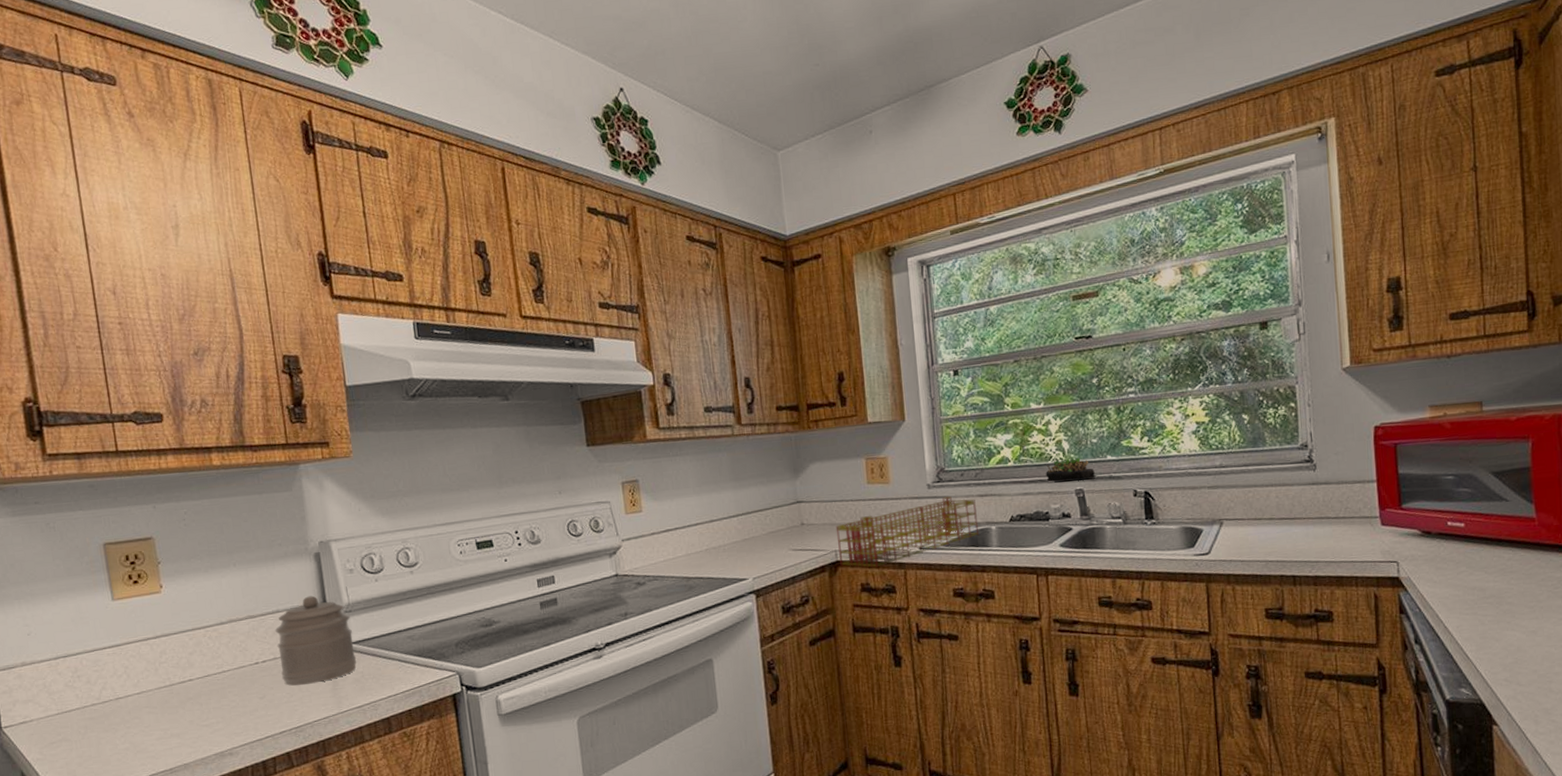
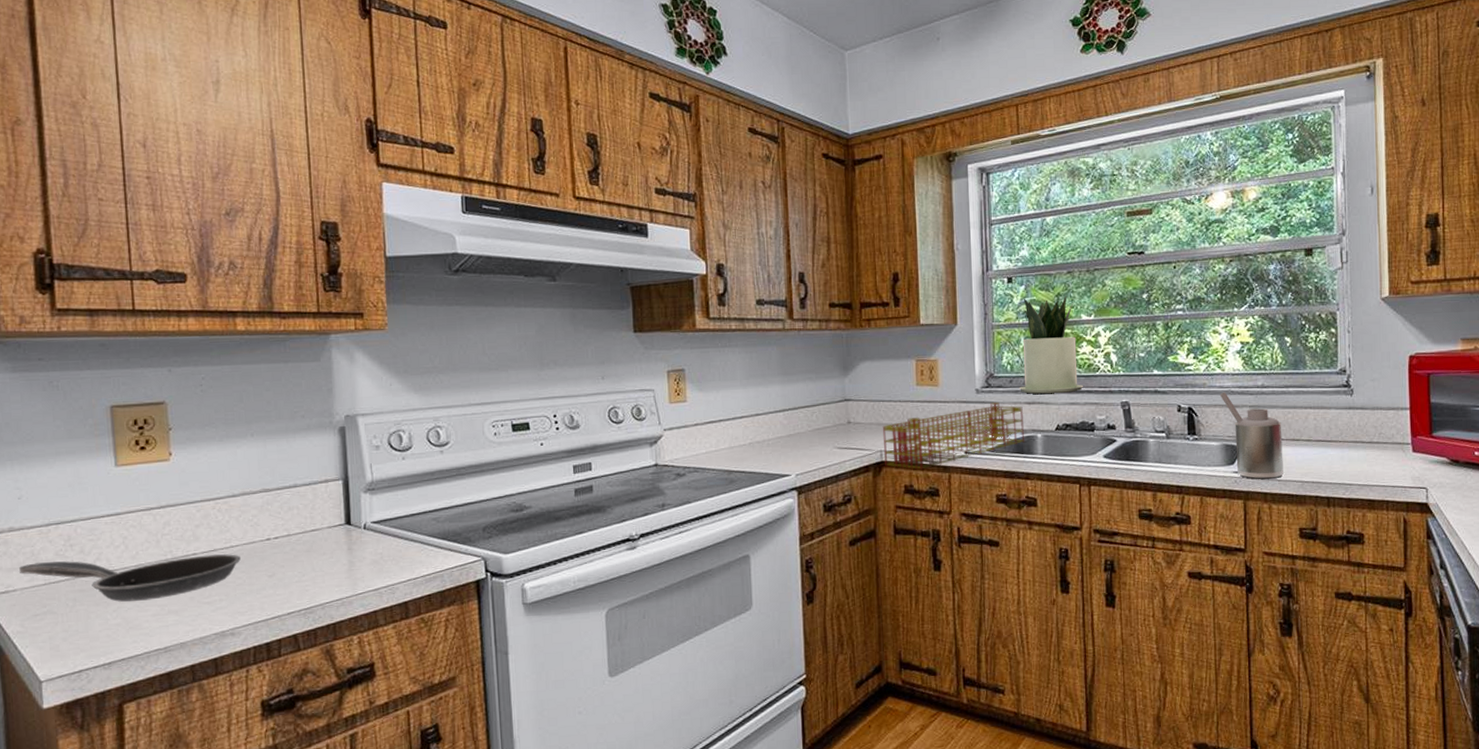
frying pan: none [34,678,233,728] -> present [19,554,241,603]
jar: present [274,595,357,686] -> none [290,471,377,565]
planter: none [970,384,1036,487] -> present [1018,295,1084,395]
succulent plant: present [1045,457,1096,482] -> none [1093,370,1142,394]
soap dispenser: none [1176,474,1246,561] -> present [1219,392,1284,479]

